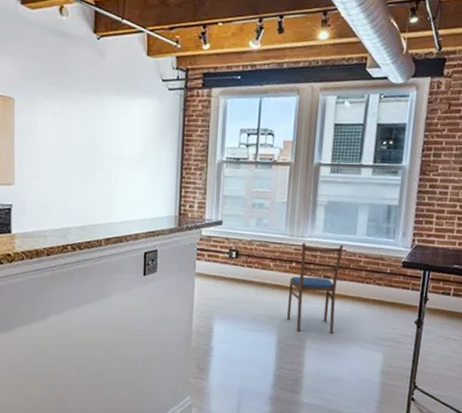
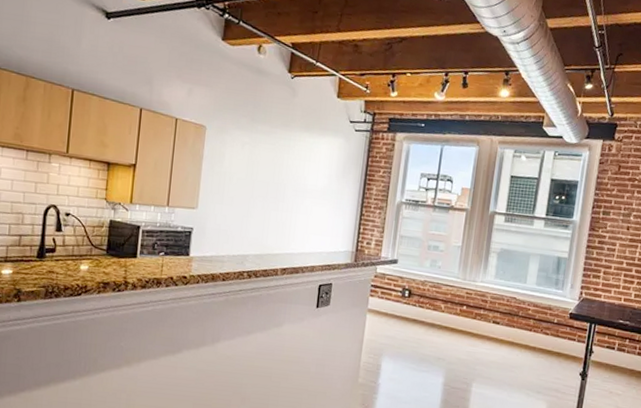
dining chair: present [286,242,344,333] -> none [454,287,514,379]

